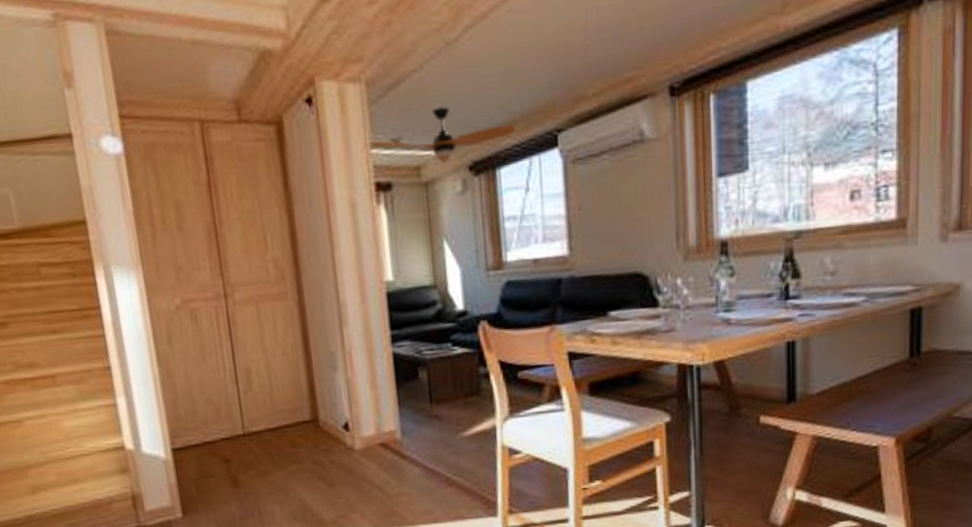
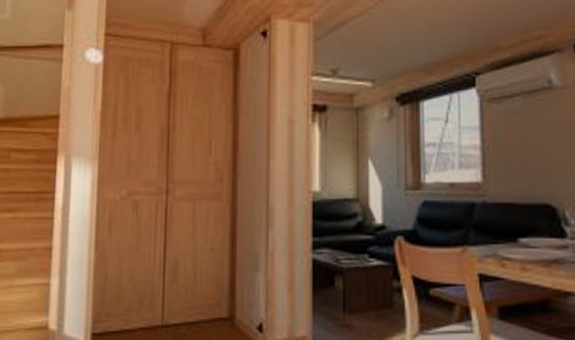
electric fan: present [370,106,517,165] -> none [312,46,440,94]

